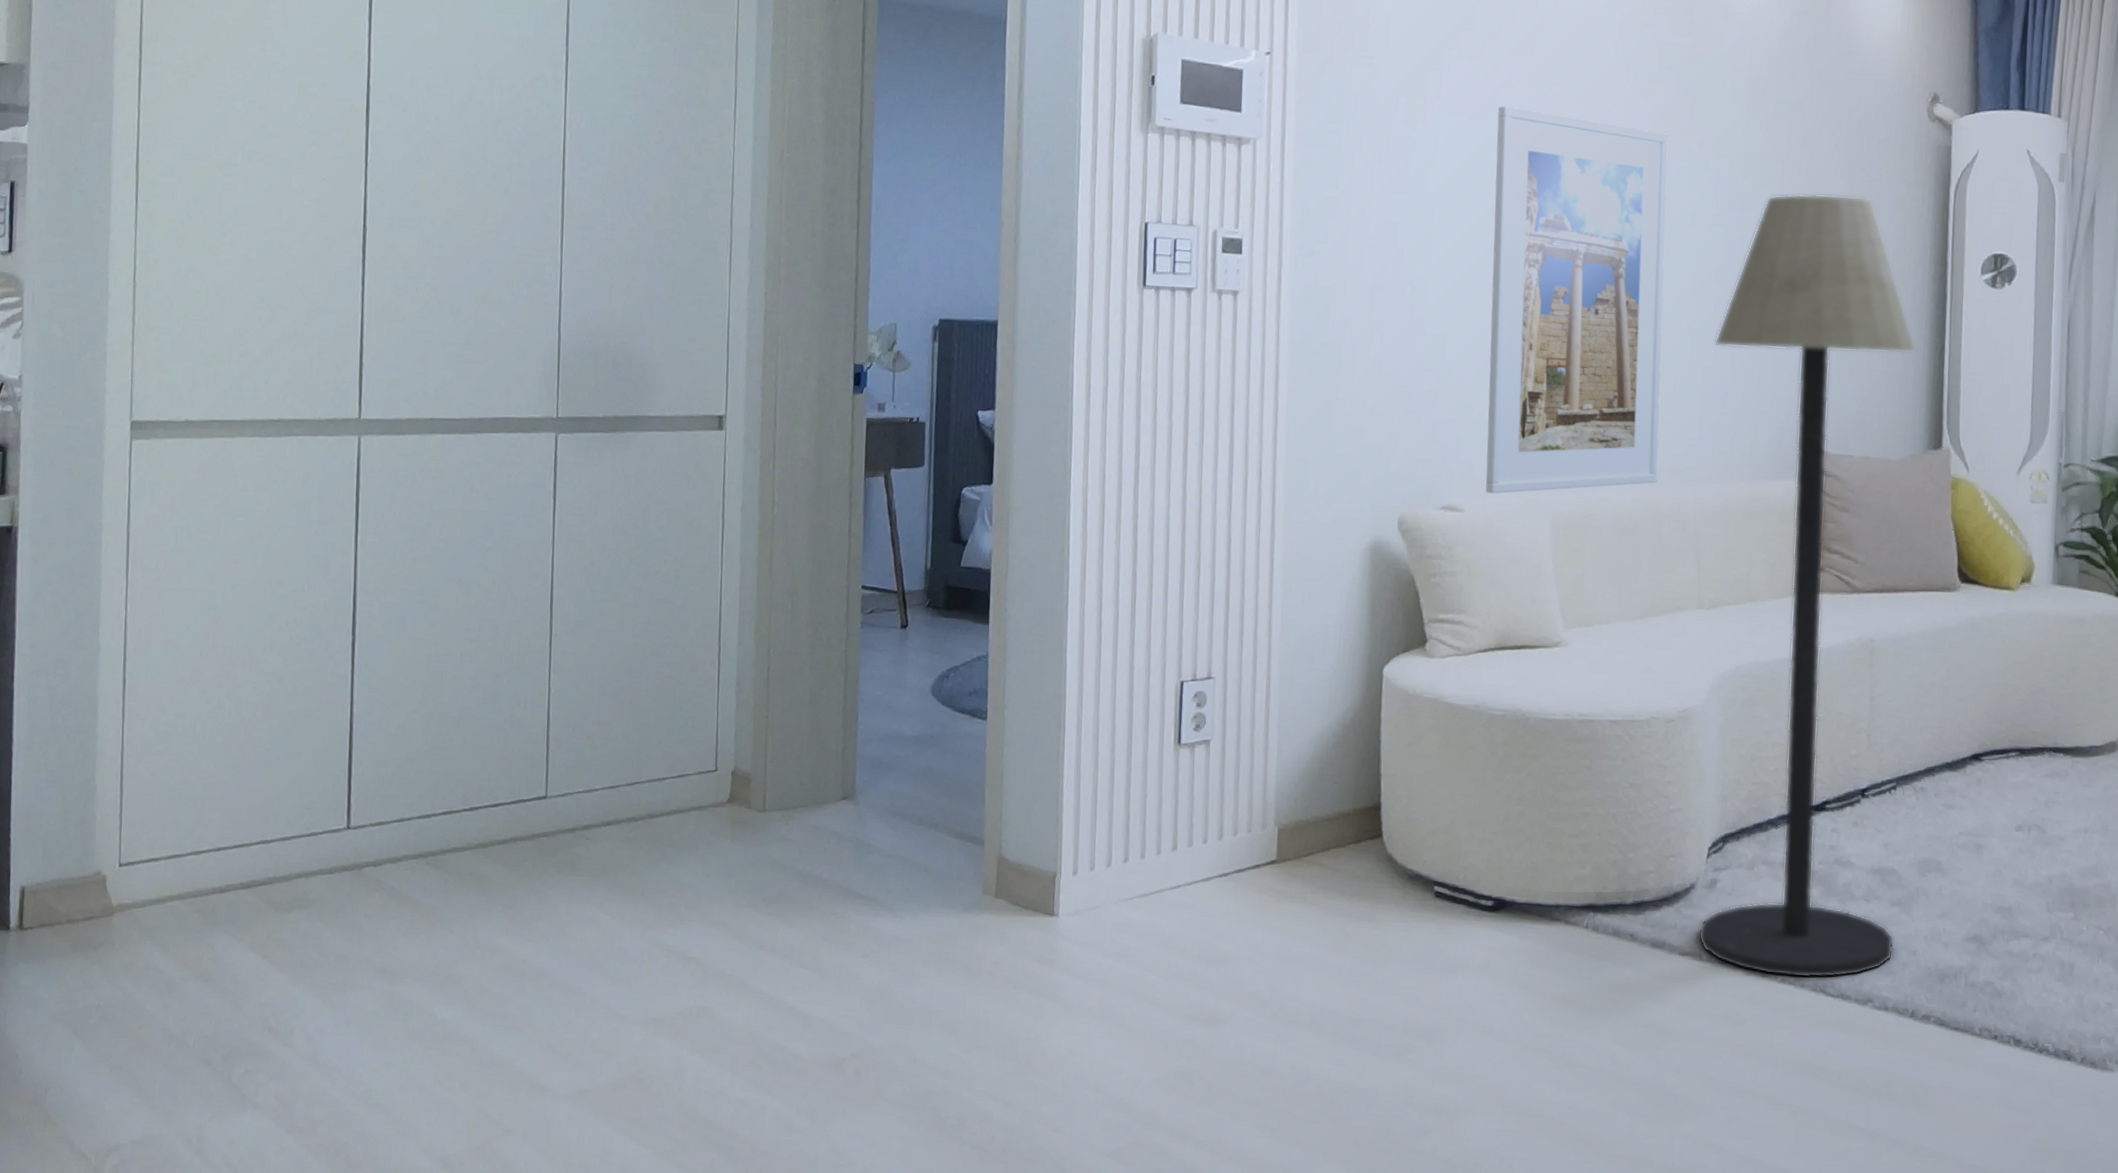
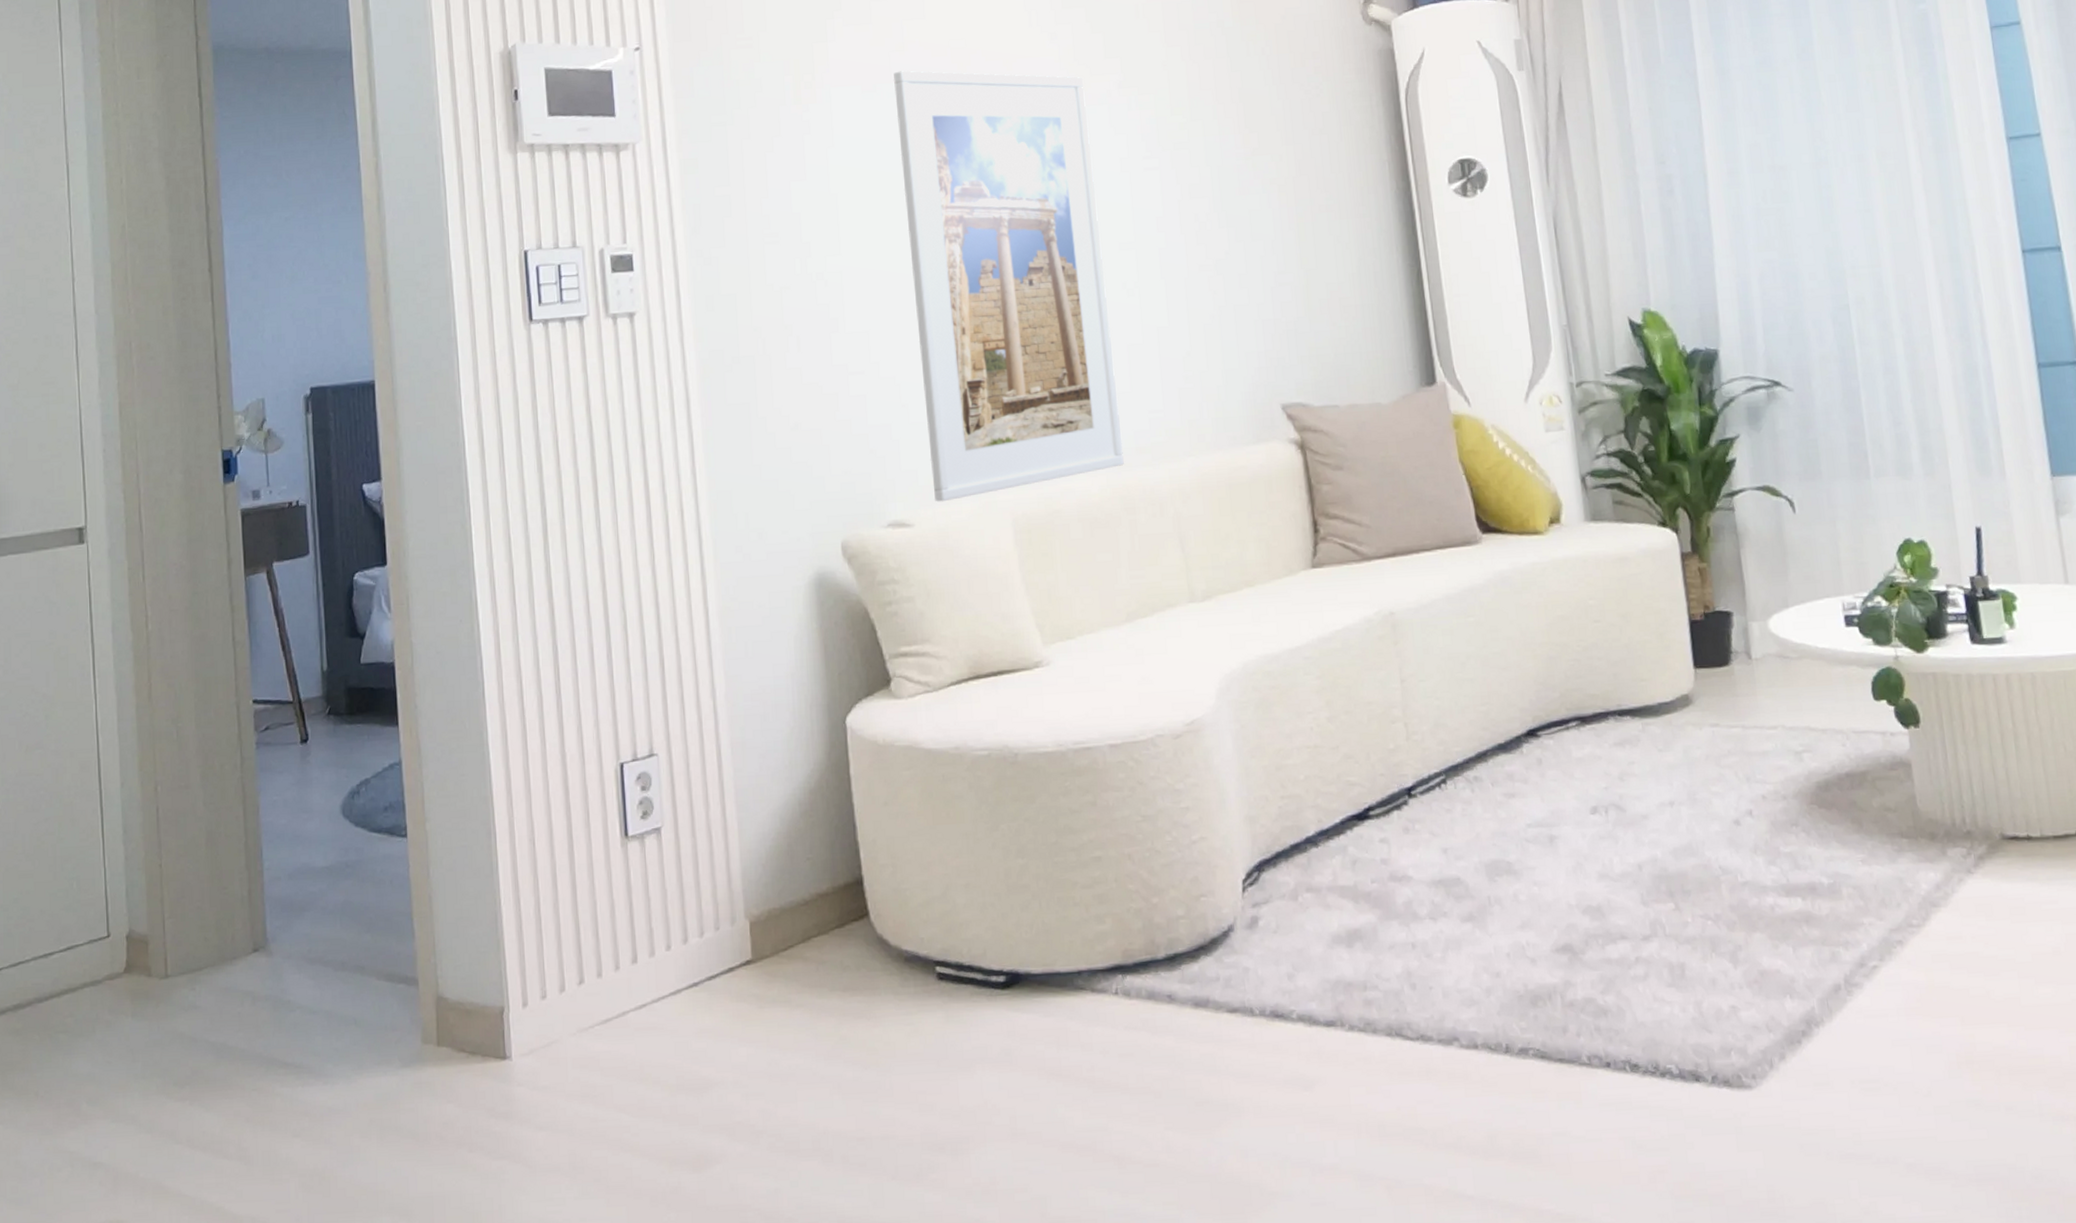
floor lamp: present [1698,194,1916,979] -> none [1166,116,1474,1023]

